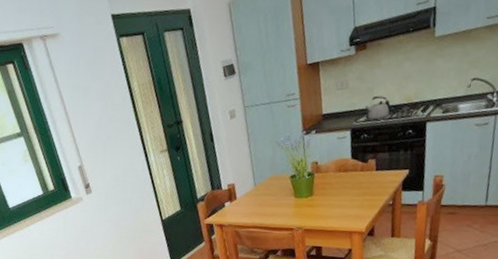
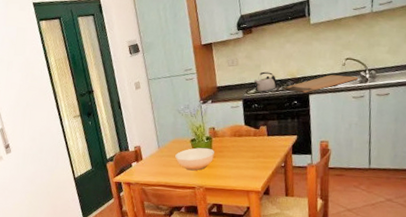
bowl: none [272,184,316,211] -> present [175,147,214,171]
chopping board: none [397,98,485,121] -> present [283,75,359,94]

